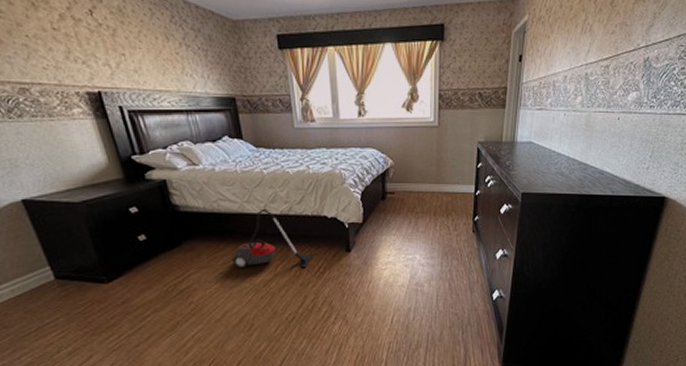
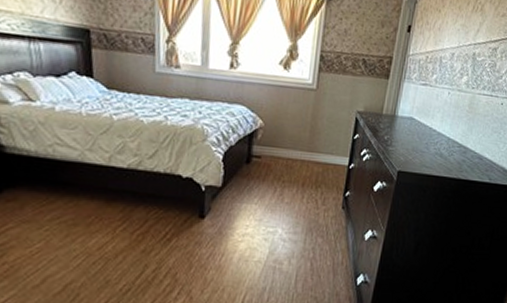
vacuum cleaner: present [231,208,313,269] -> none [61,159,160,233]

